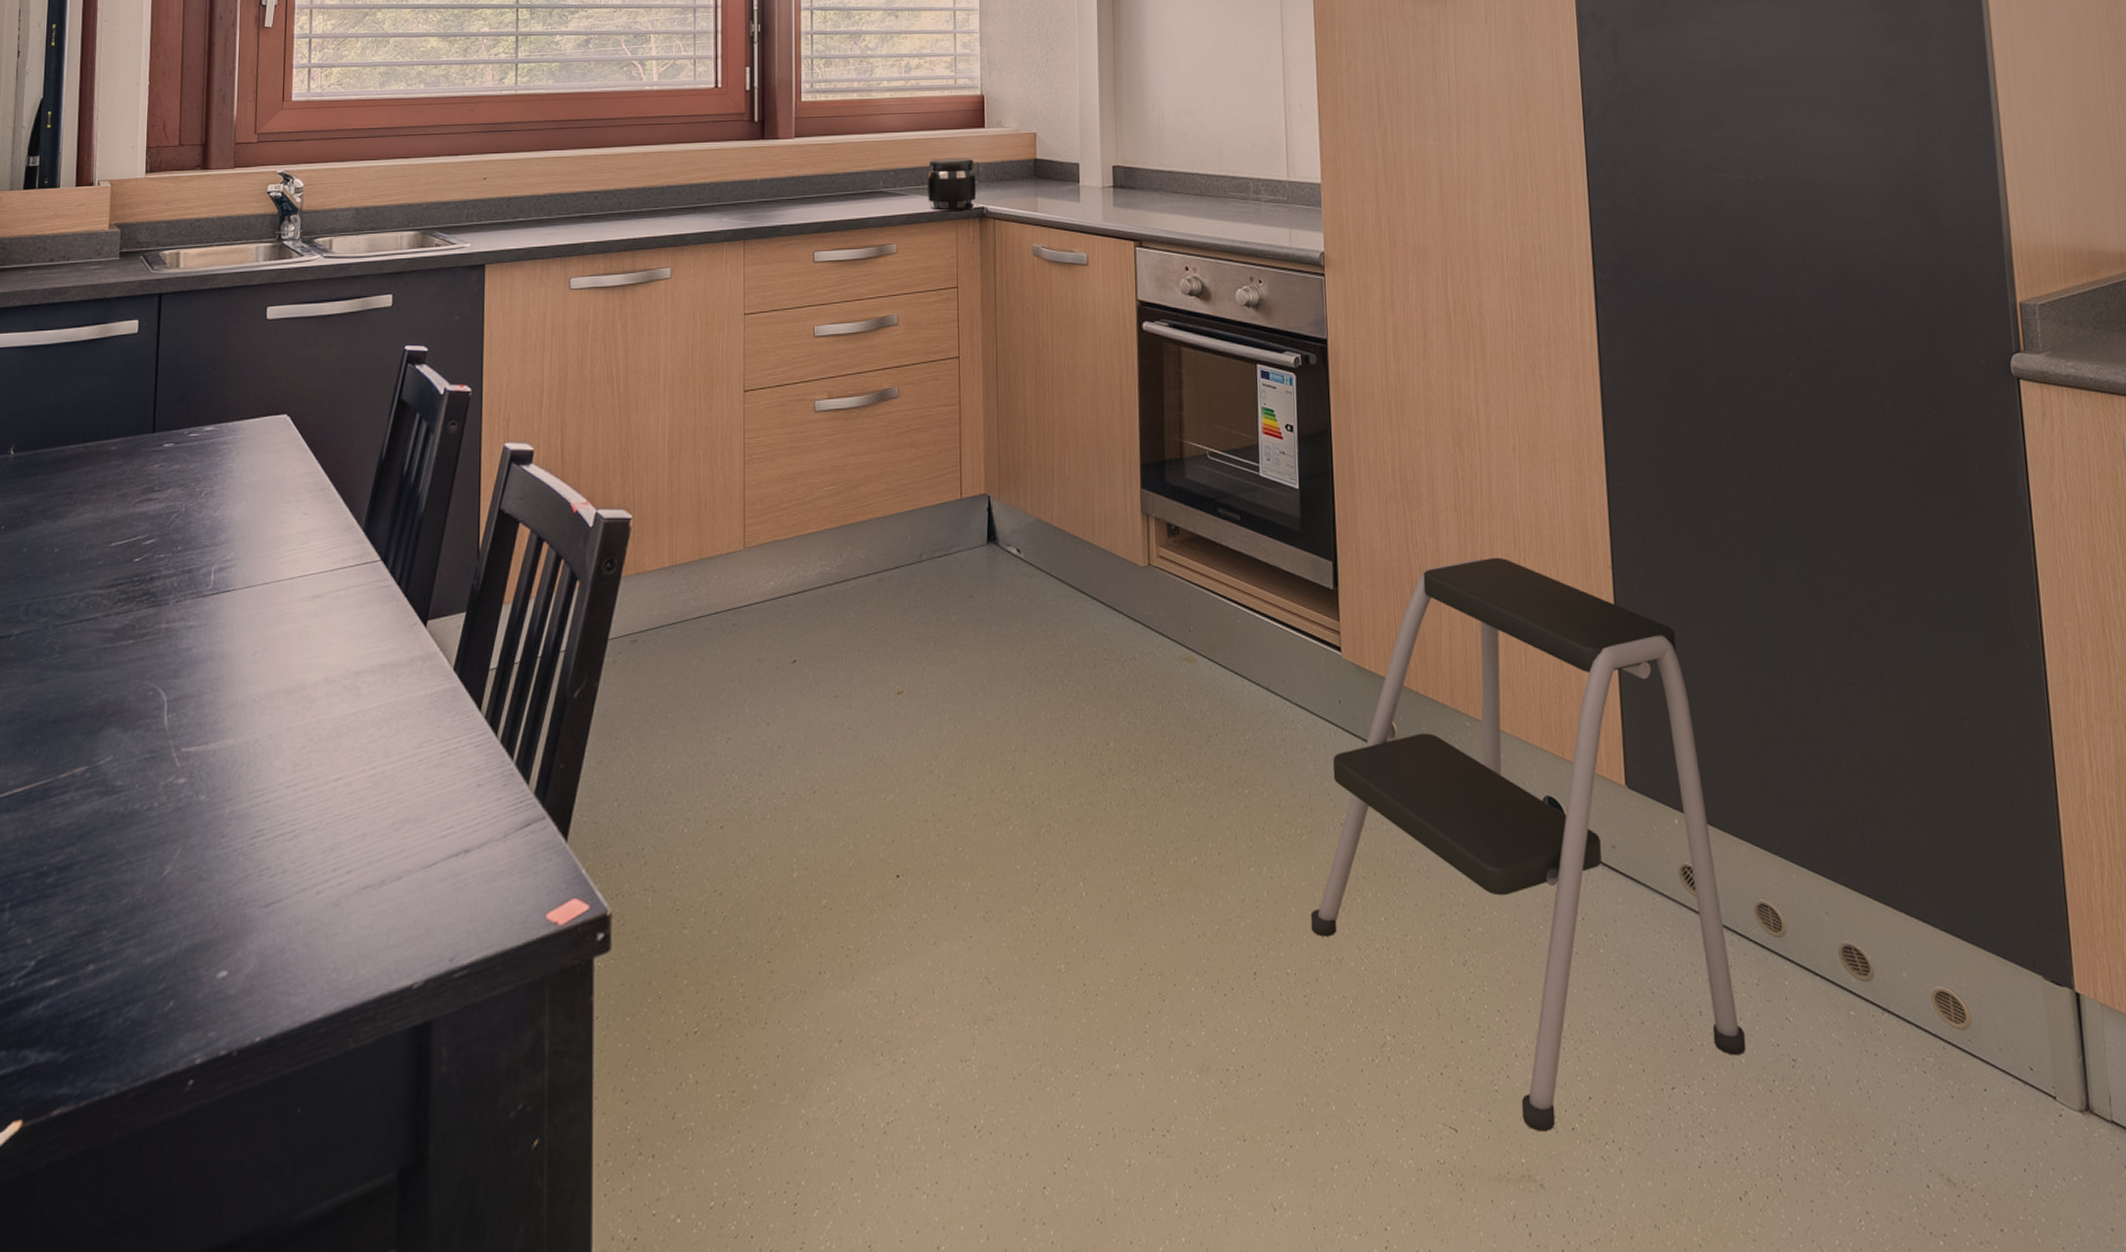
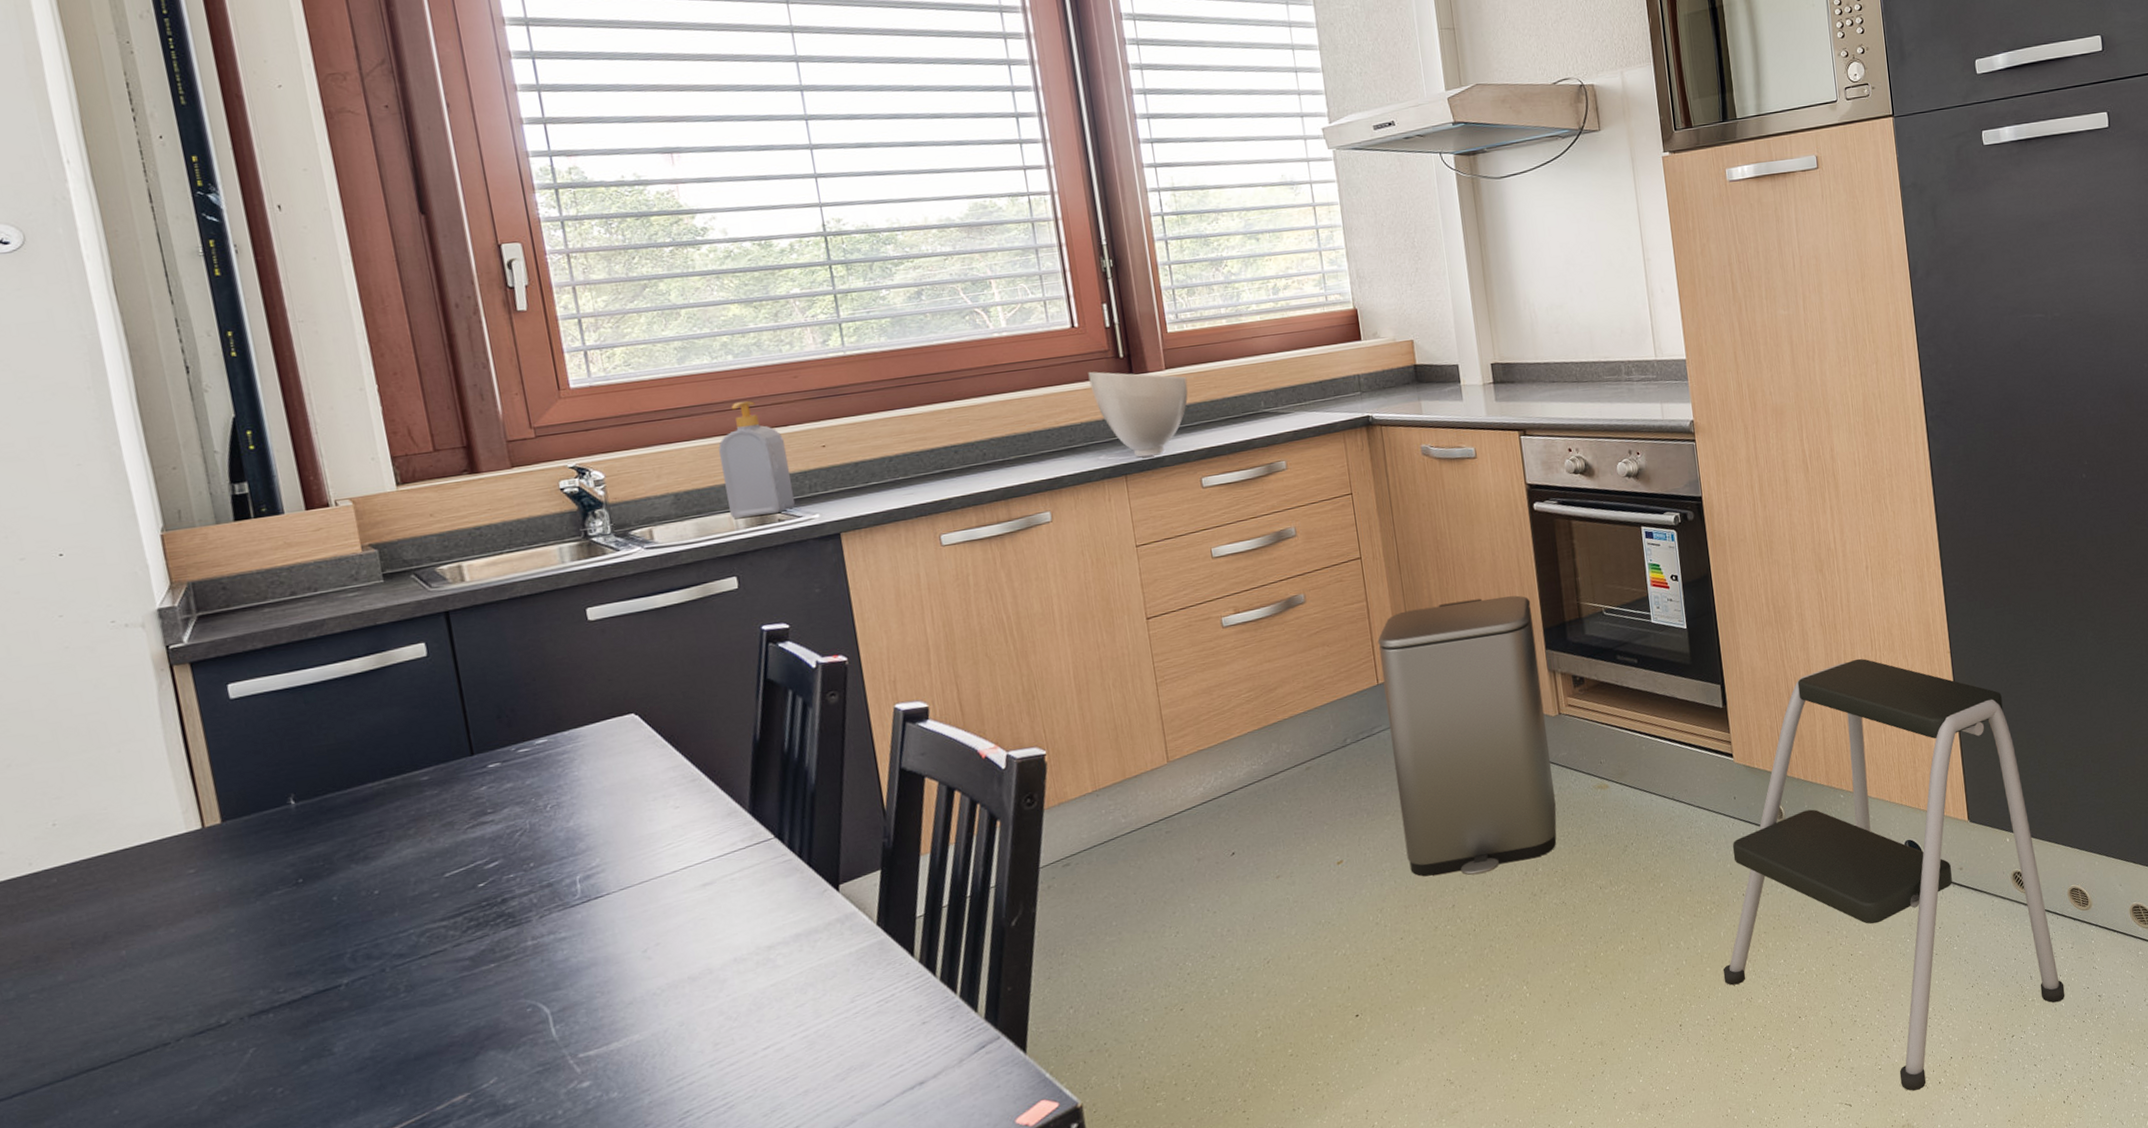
soap bottle: none [398,128,454,239] -> present [718,400,796,518]
bowl: none [724,132,814,224] -> present [1088,371,1188,458]
jar: present [927,158,977,211] -> none [1308,370,1361,425]
pedal bin: none [966,420,1136,737] -> present [1377,595,1557,877]

